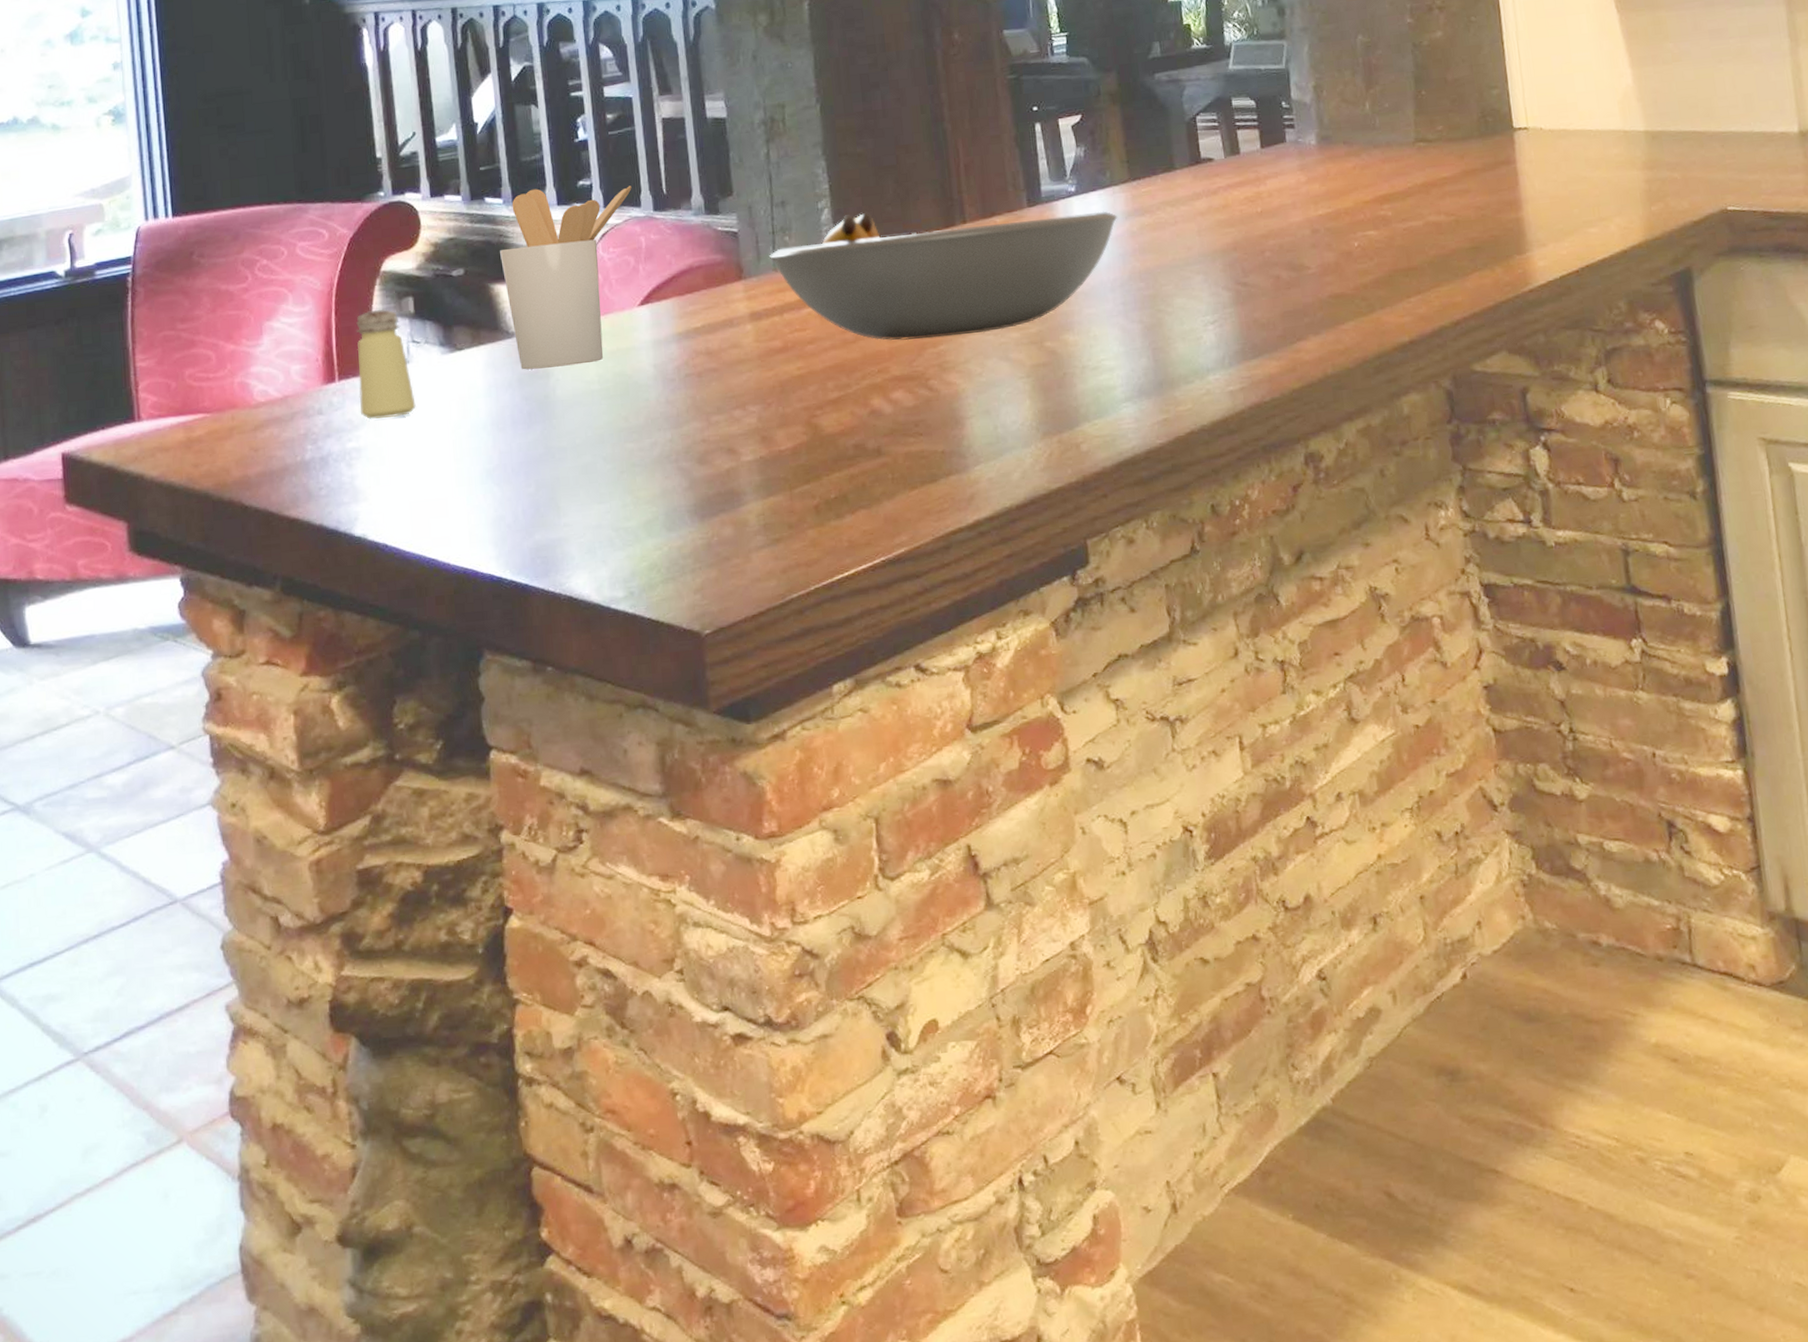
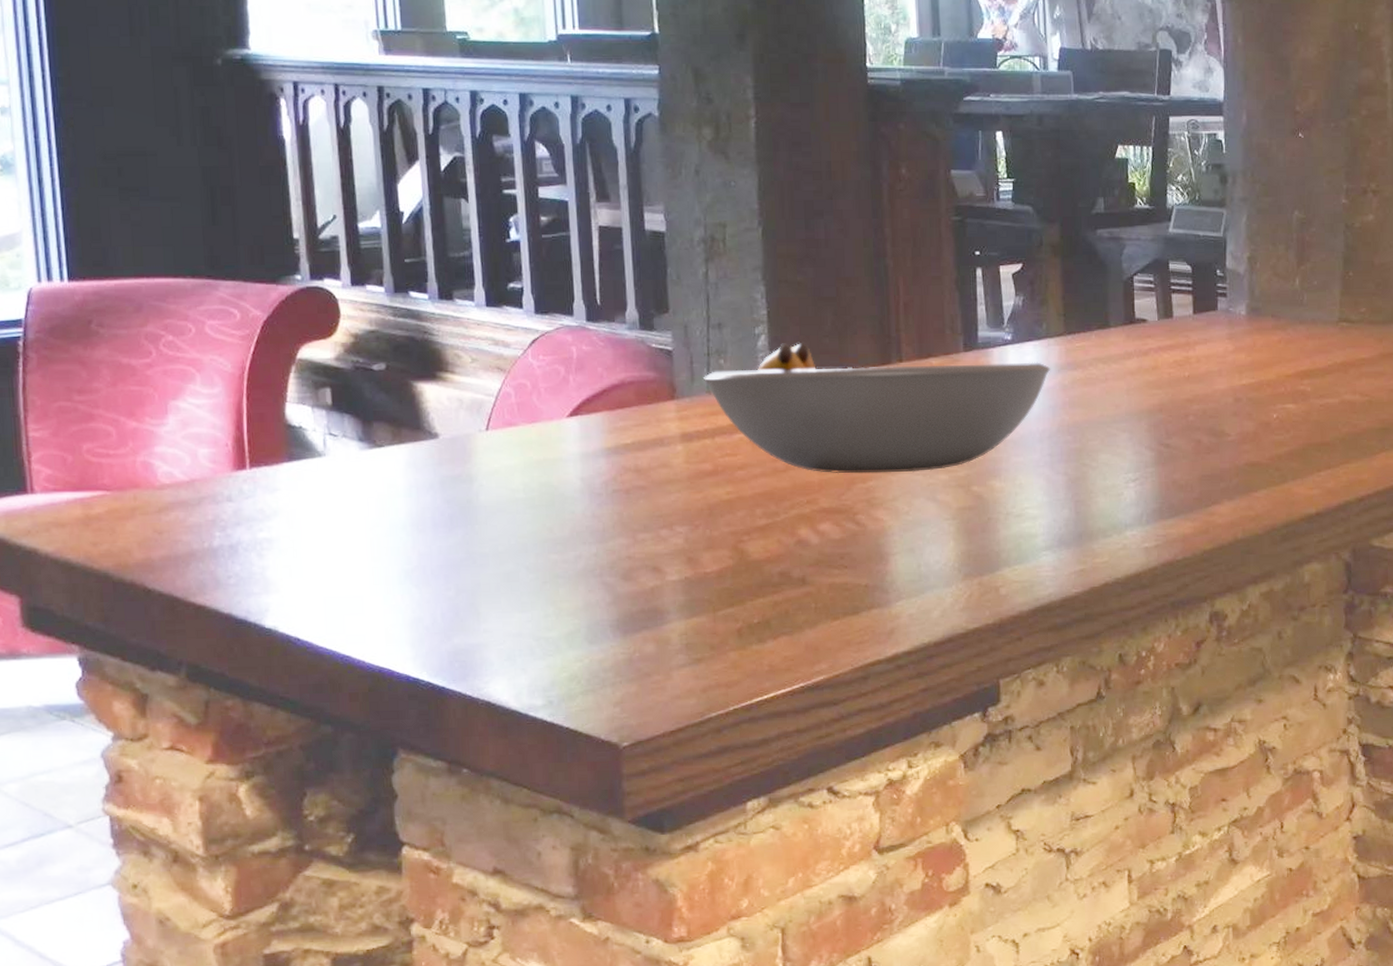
saltshaker: present [356,308,416,420] -> none [269,397,332,511]
utensil holder: present [500,186,632,370] -> none [424,287,565,473]

